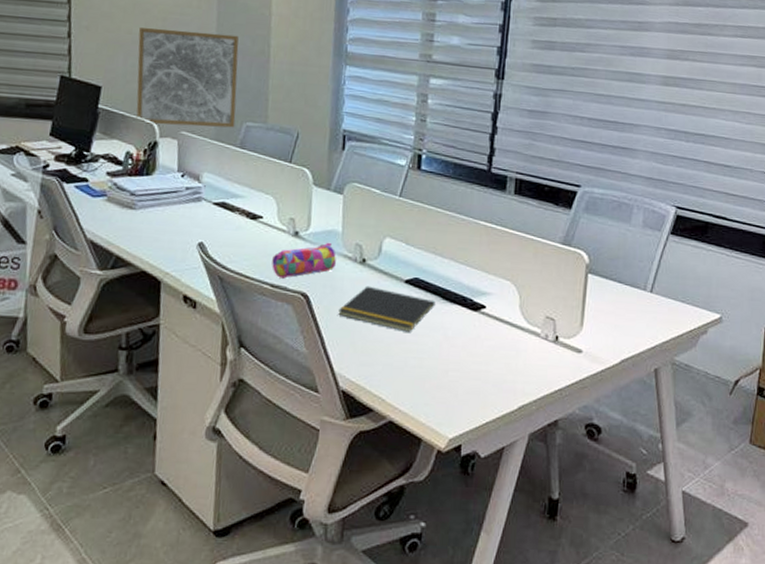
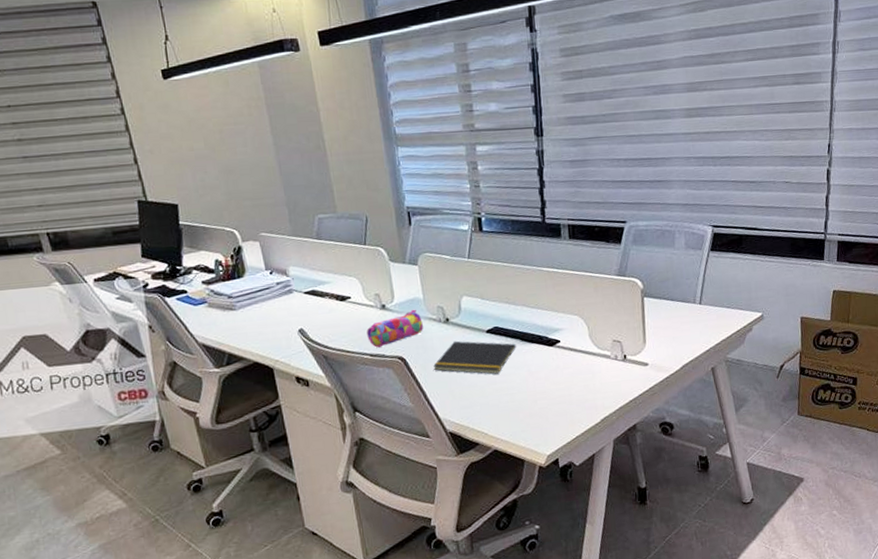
wall art: present [136,27,239,128] -> none [198,135,308,232]

